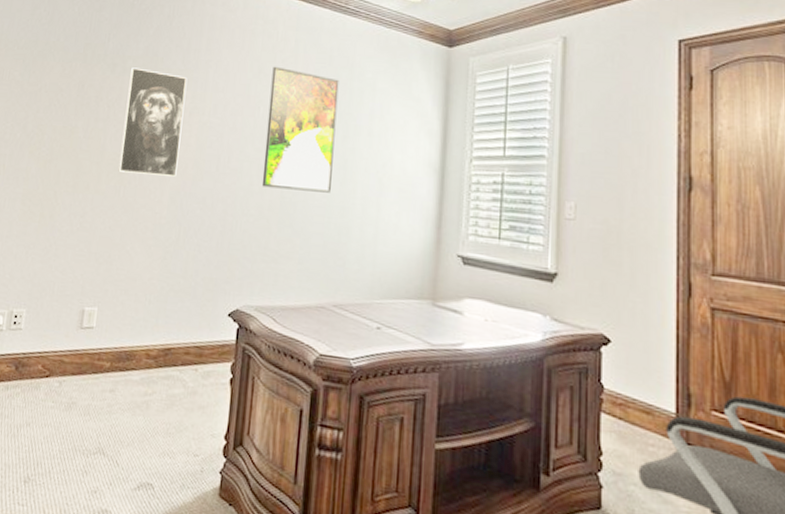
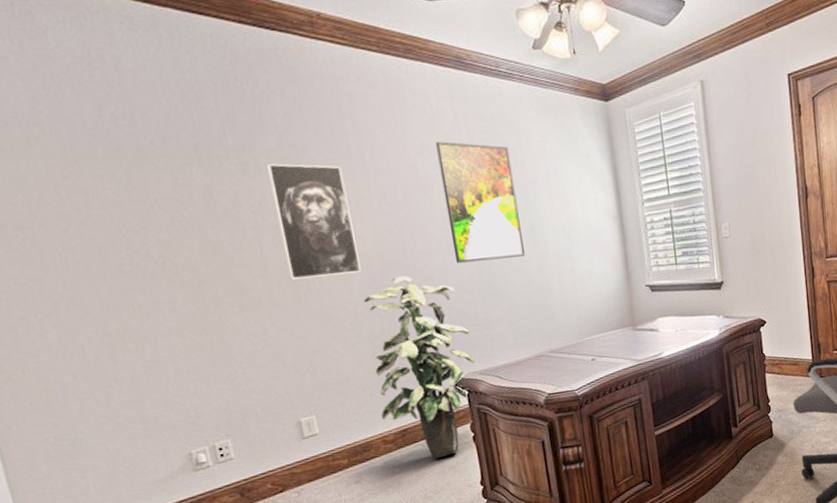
indoor plant: none [151,188,256,393] -> present [363,275,475,460]

